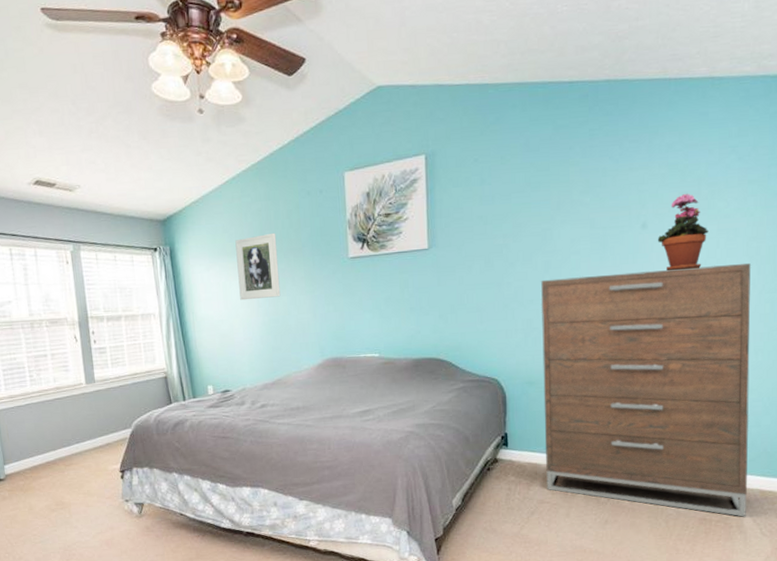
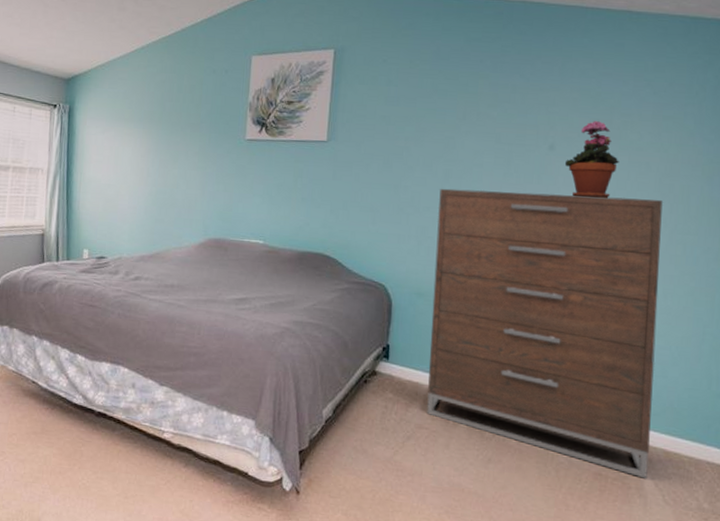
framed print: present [235,232,281,301] -> none [130,105,176,169]

